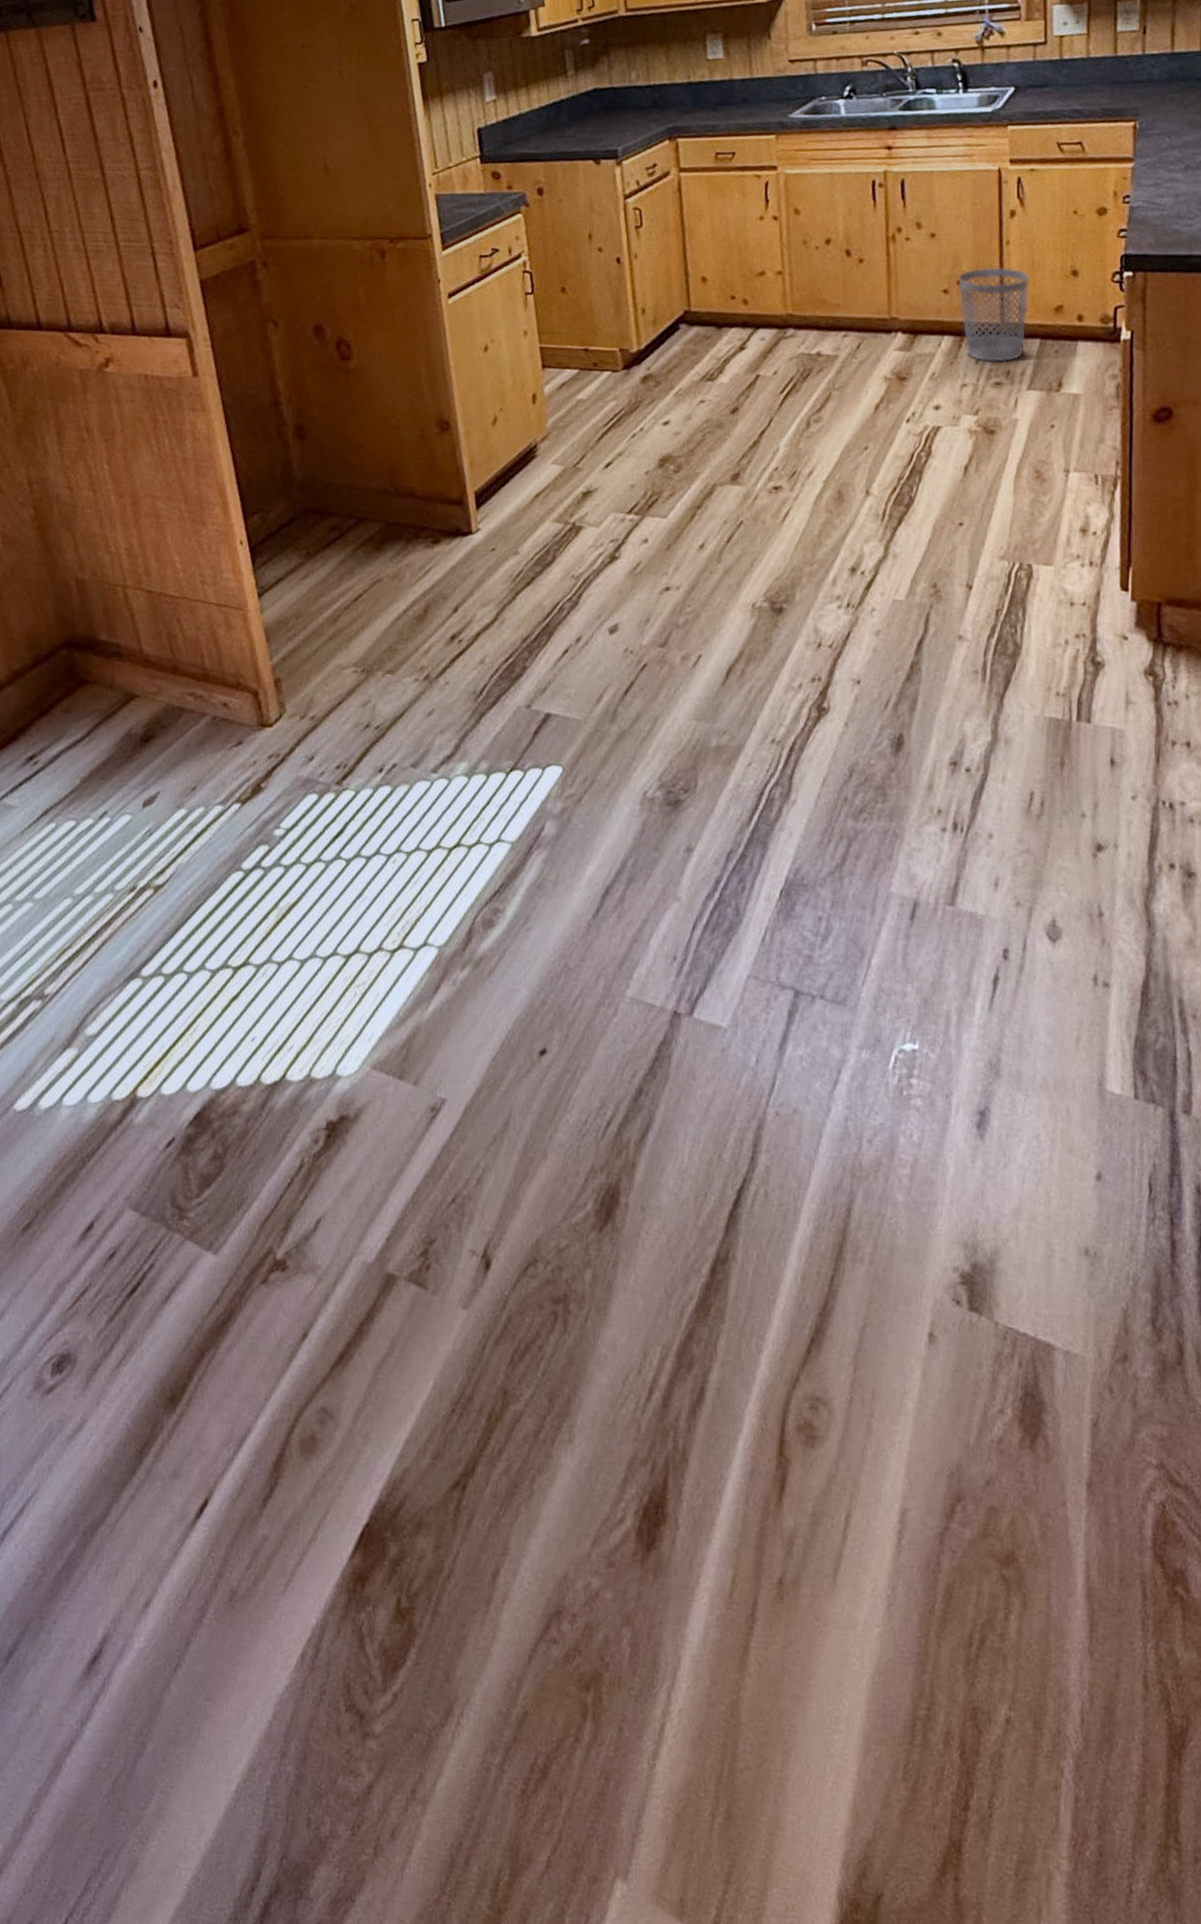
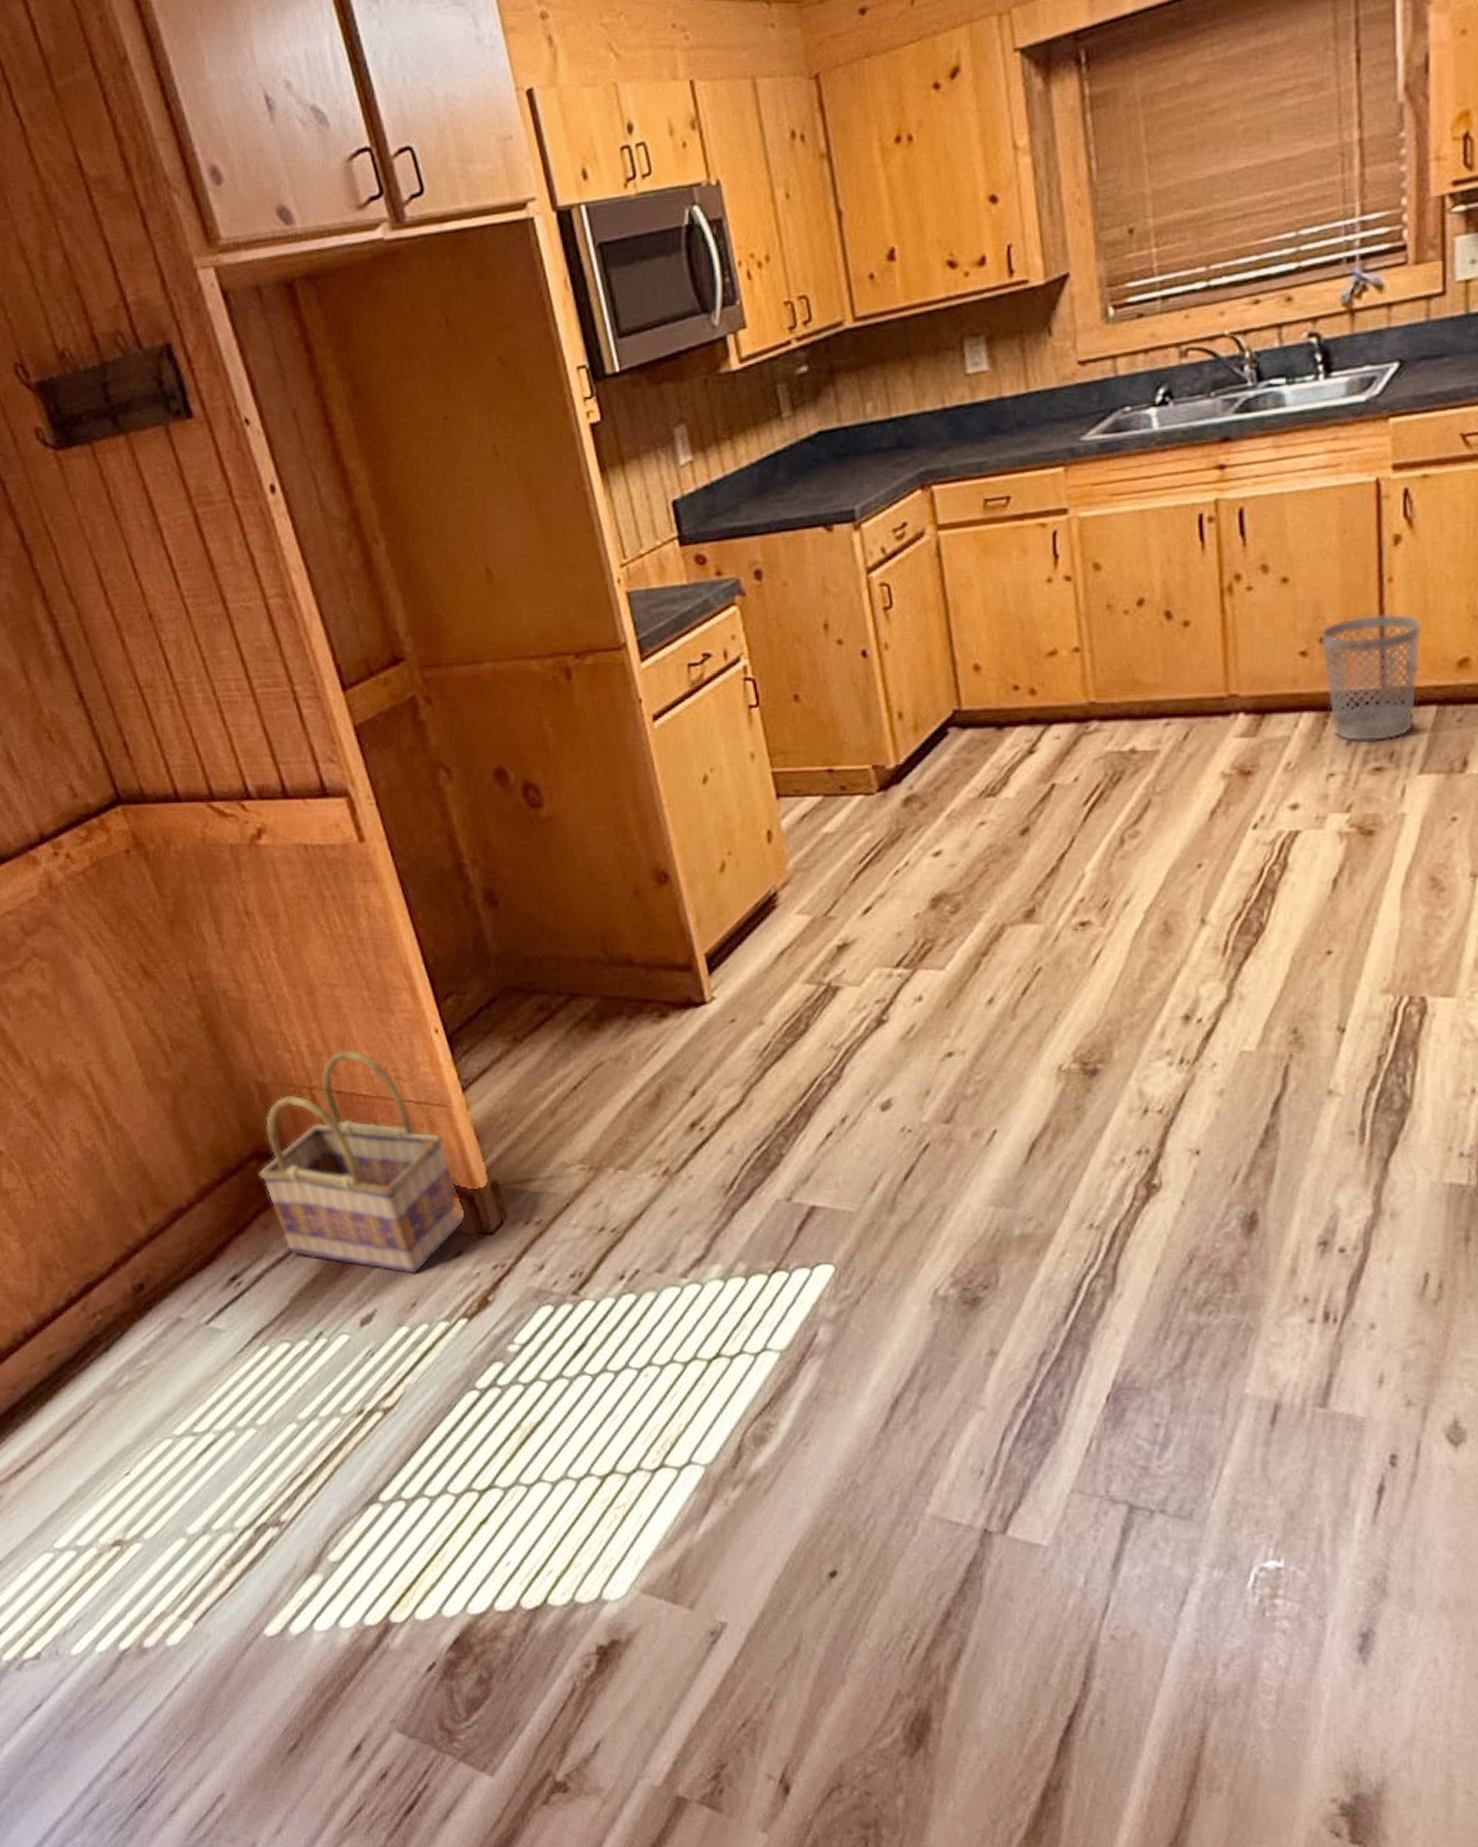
basket: none [67,554,248,760] -> present [259,1049,465,1274]

